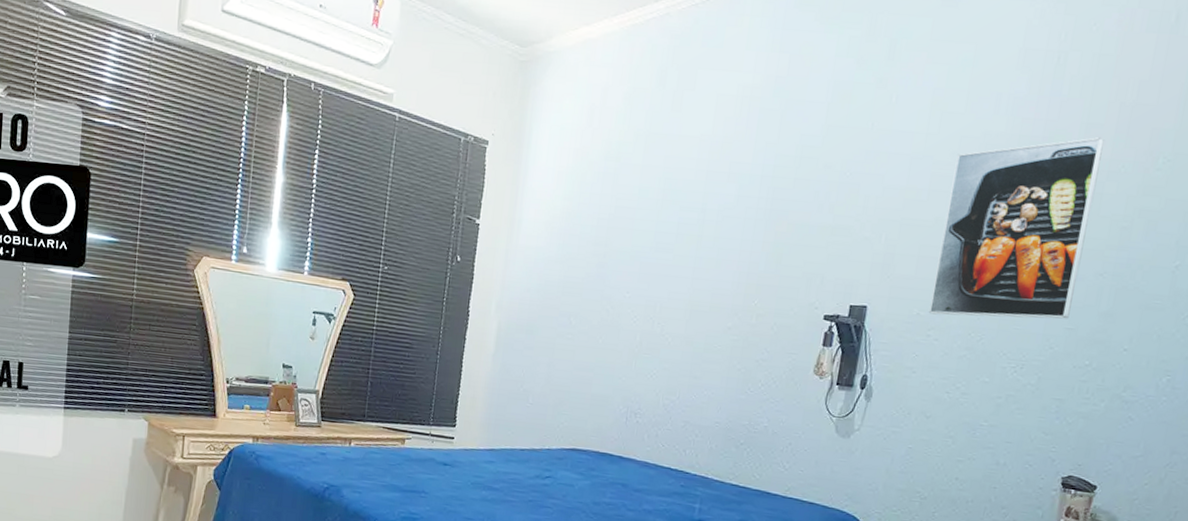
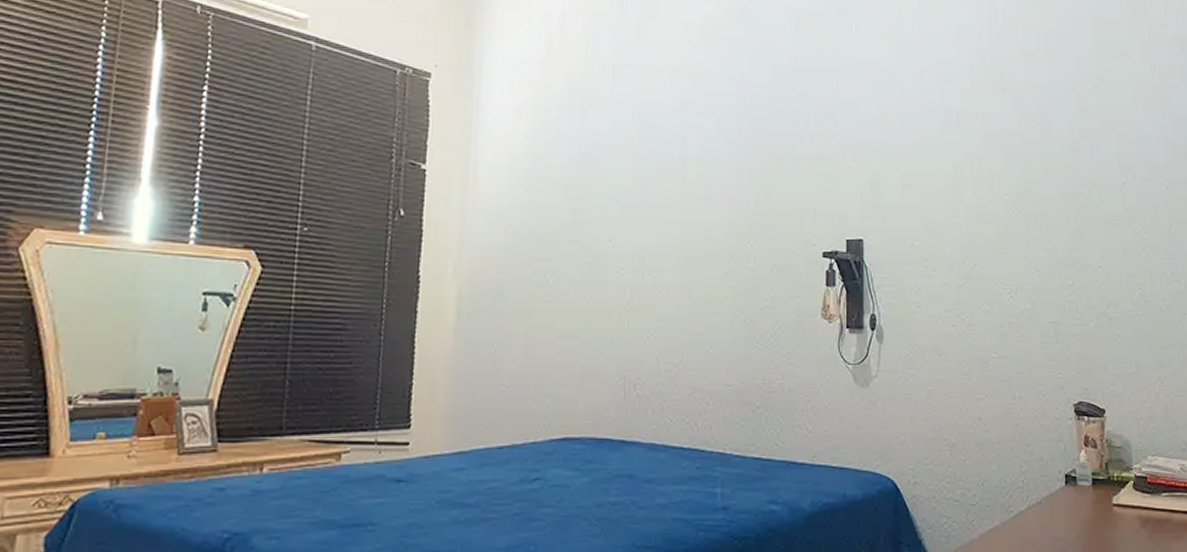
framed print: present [928,137,1104,319] -> none [920,65,1046,244]

